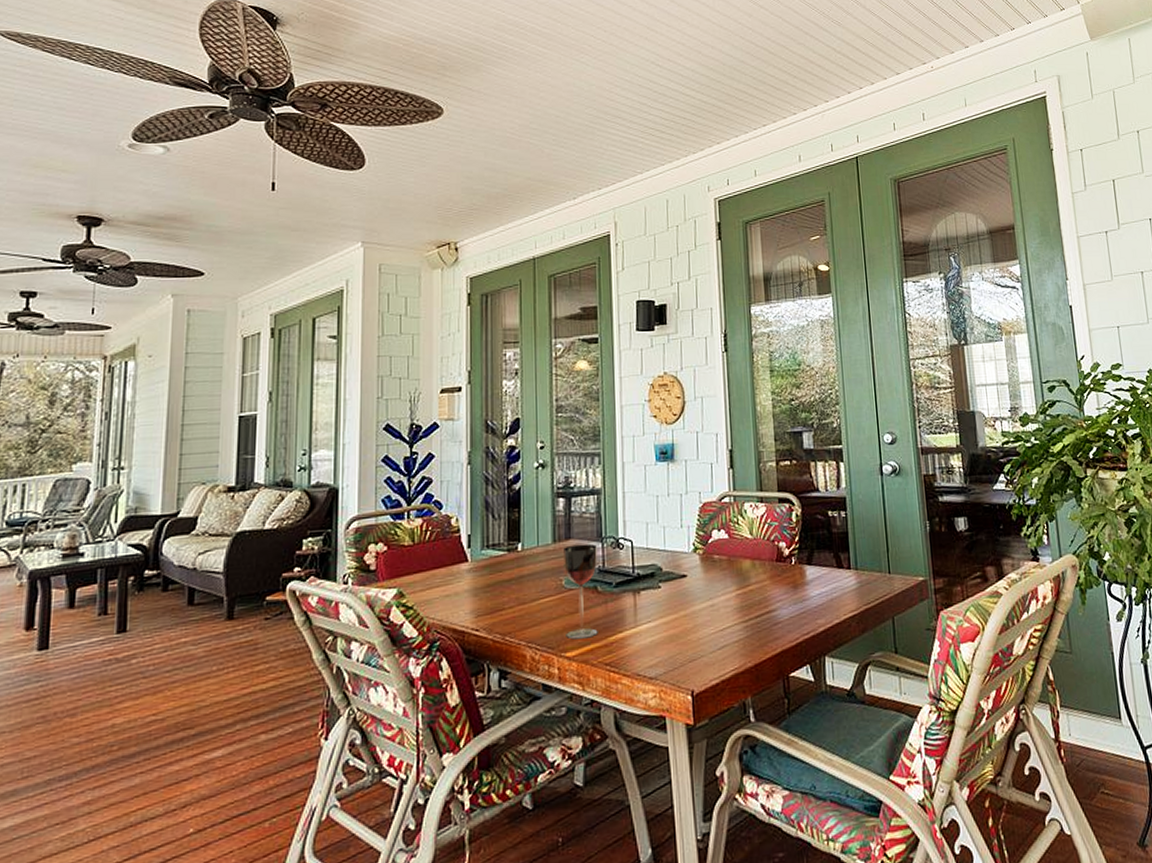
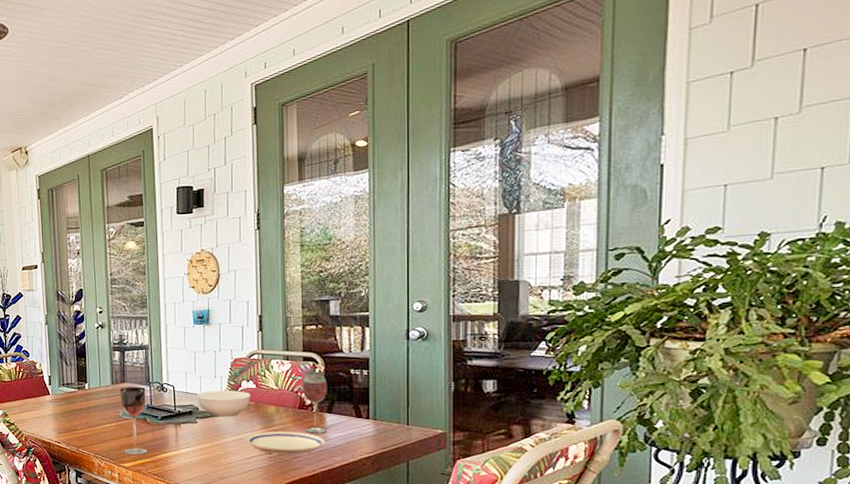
bowl: none [660,542,723,578] -> present [197,390,251,417]
plate: none [719,590,807,622] -> present [246,431,325,455]
wineglass: none [779,514,807,592] -> present [302,371,328,434]

